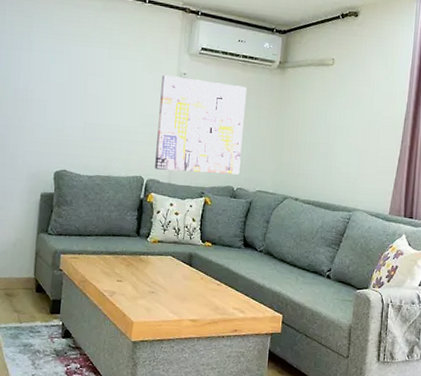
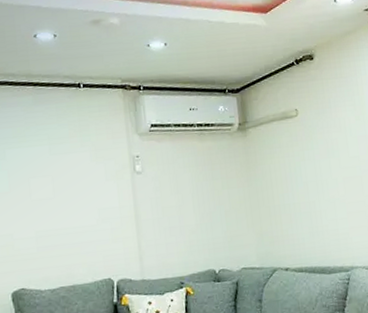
wall art: present [155,74,247,175] -> none [113,157,219,267]

